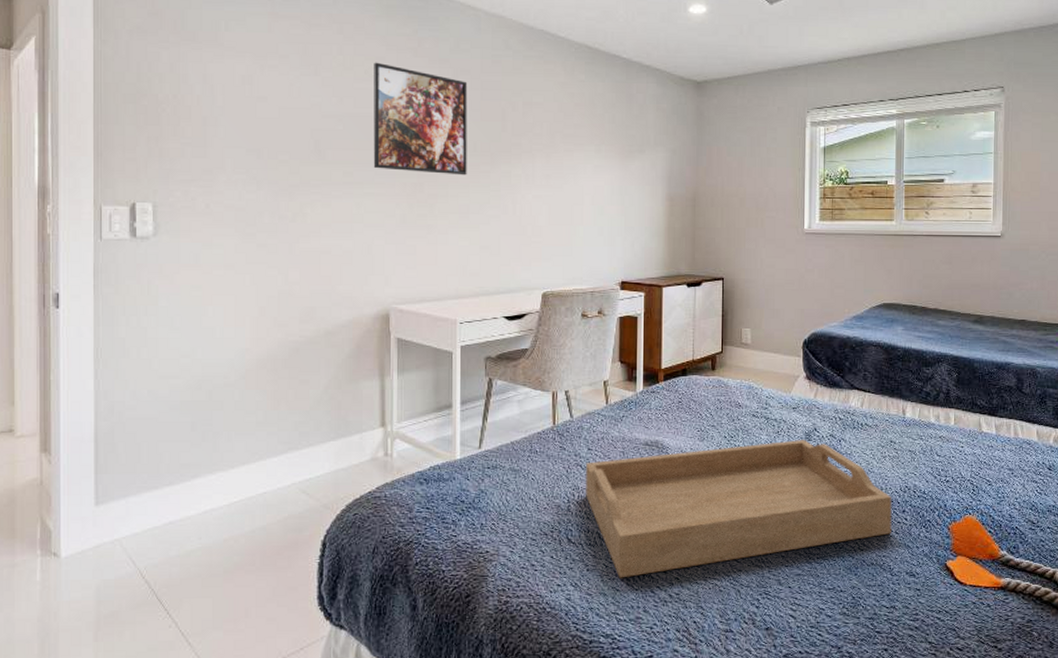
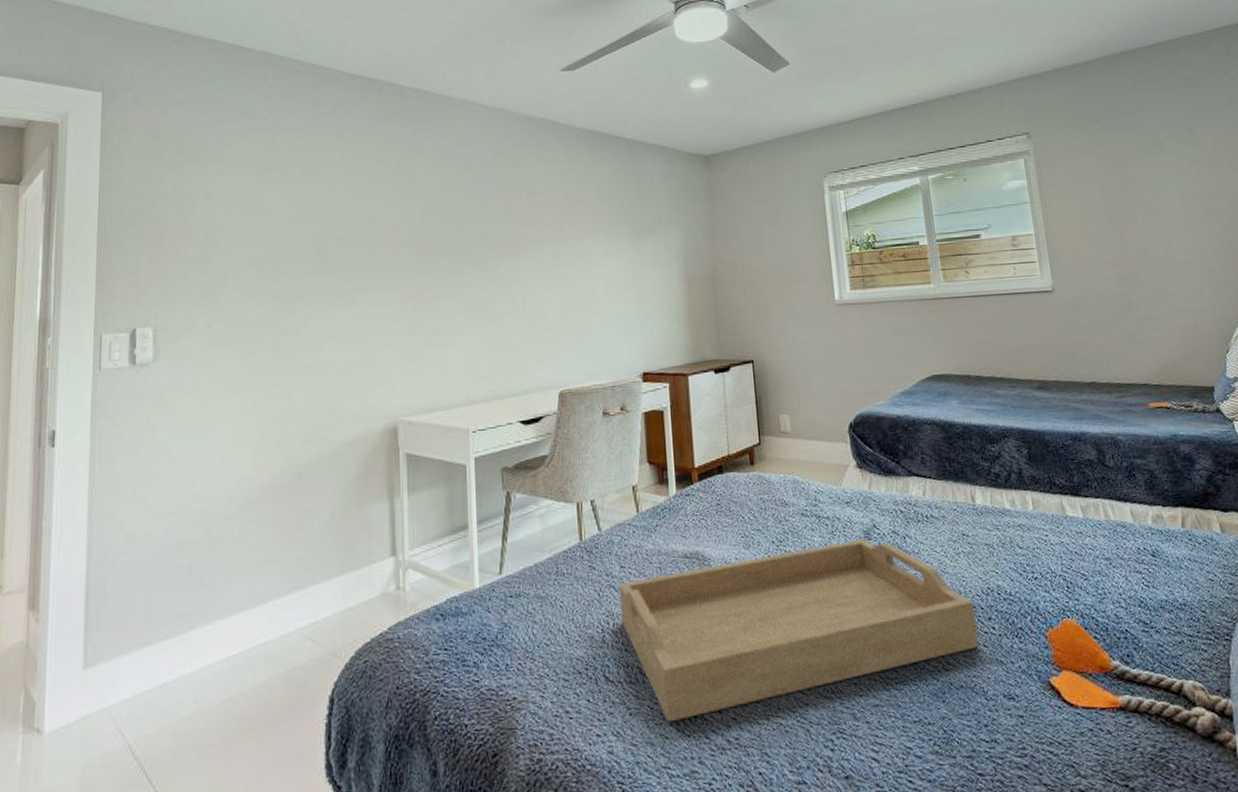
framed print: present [373,62,468,176] -> none [375,165,473,273]

